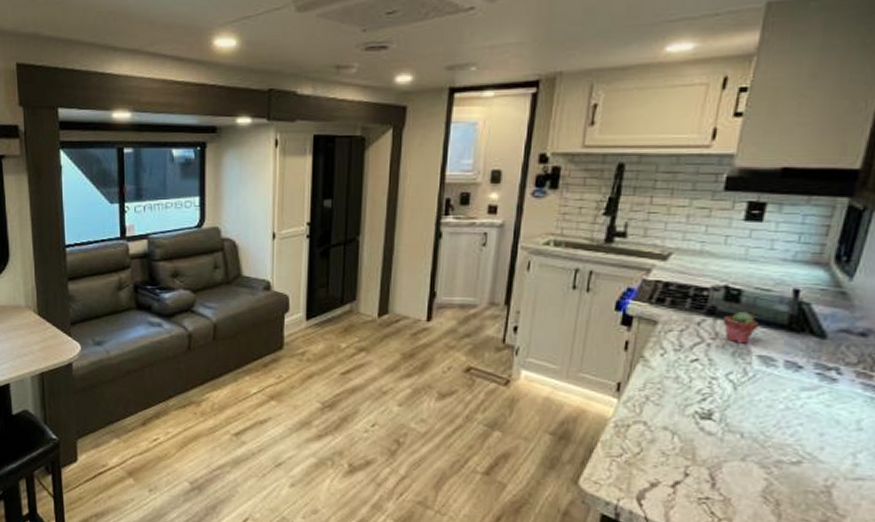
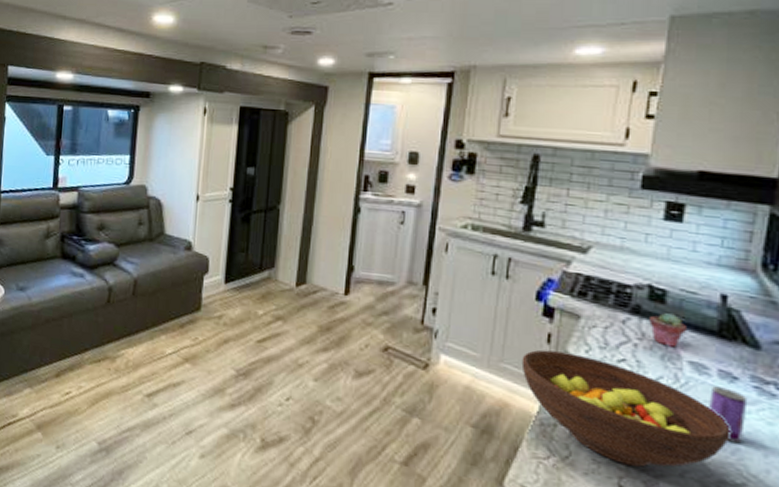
fruit bowl: none [599,357,792,456] -> present [521,349,731,467]
beverage can: none [773,376,810,426] -> present [709,386,748,444]

